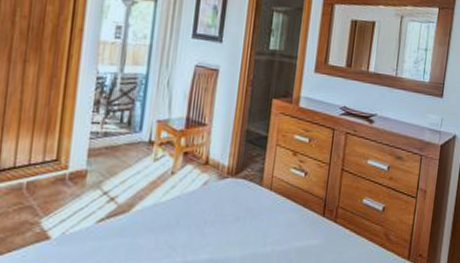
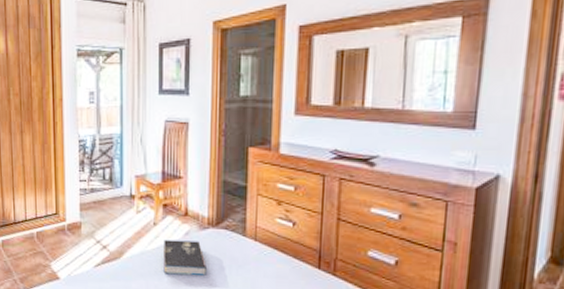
book: none [176,190,223,228] -> present [163,239,208,276]

